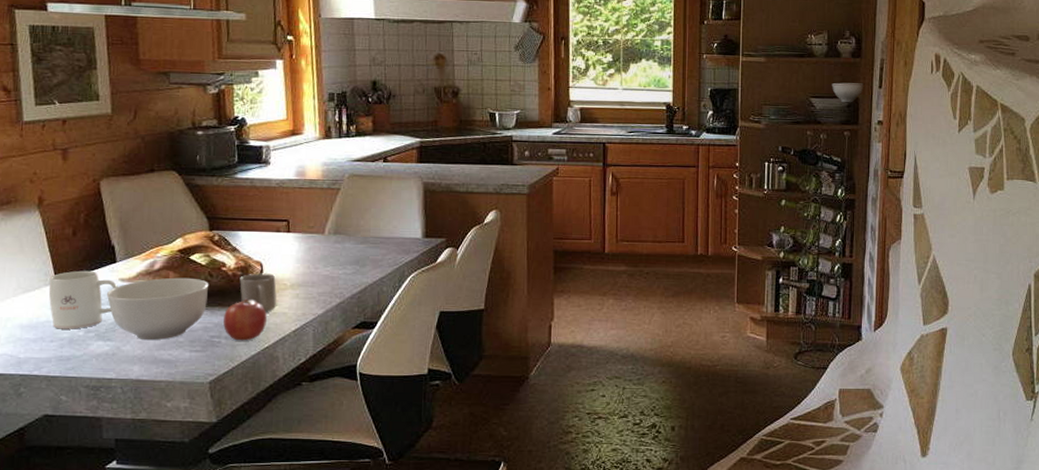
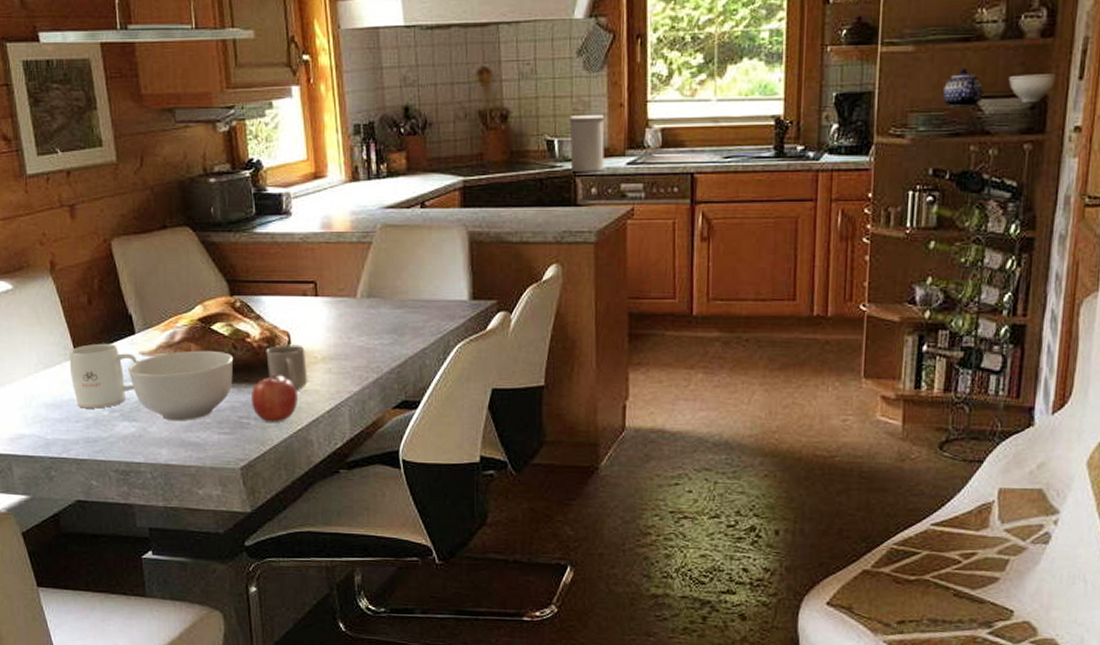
canister: none [508,95,536,139] -> present [569,115,605,172]
teapot: none [787,75,814,104] -> present [943,67,983,108]

